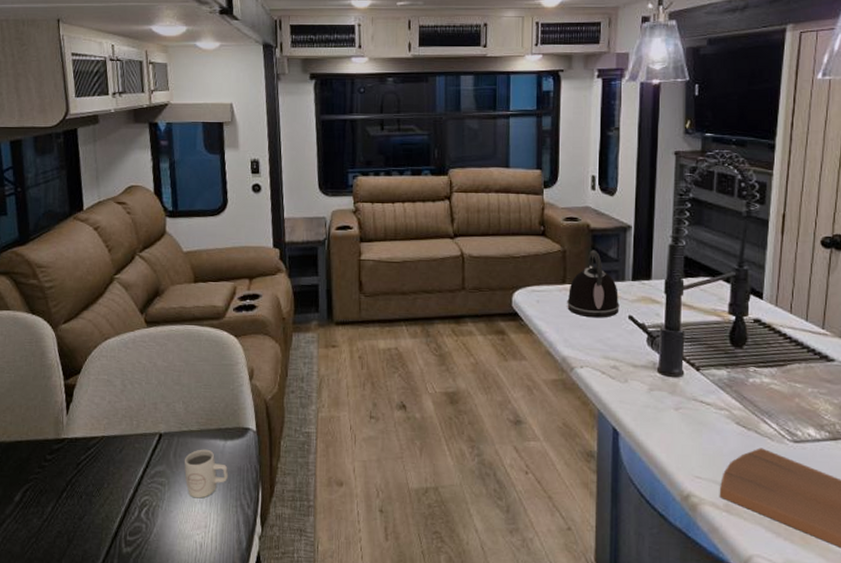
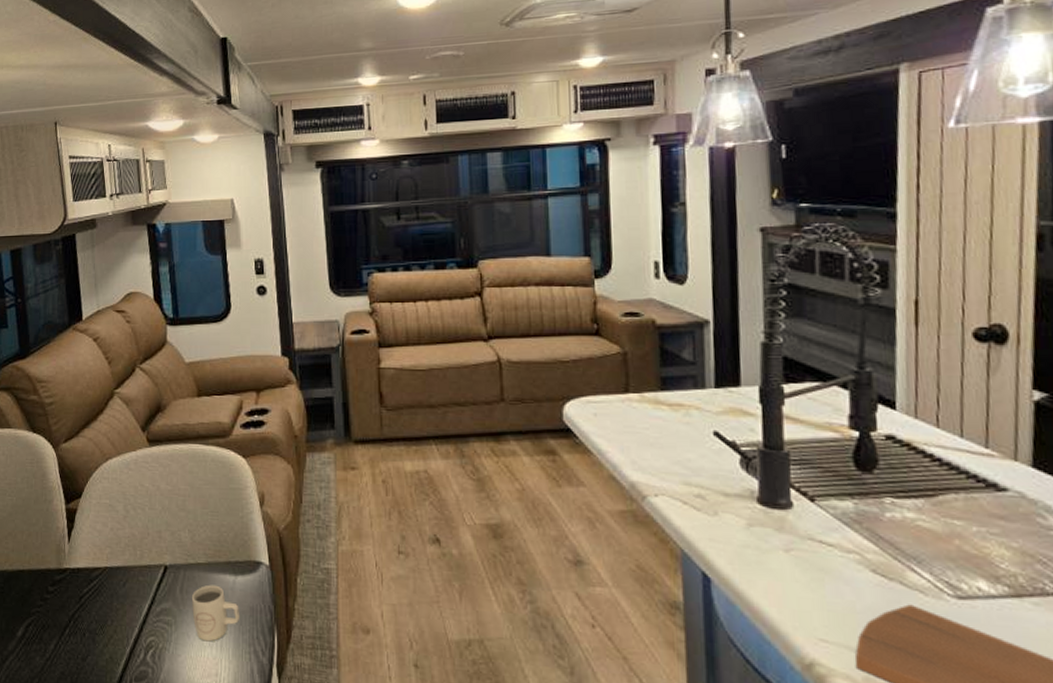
kettle: present [567,250,620,318] -> none [632,351,701,435]

